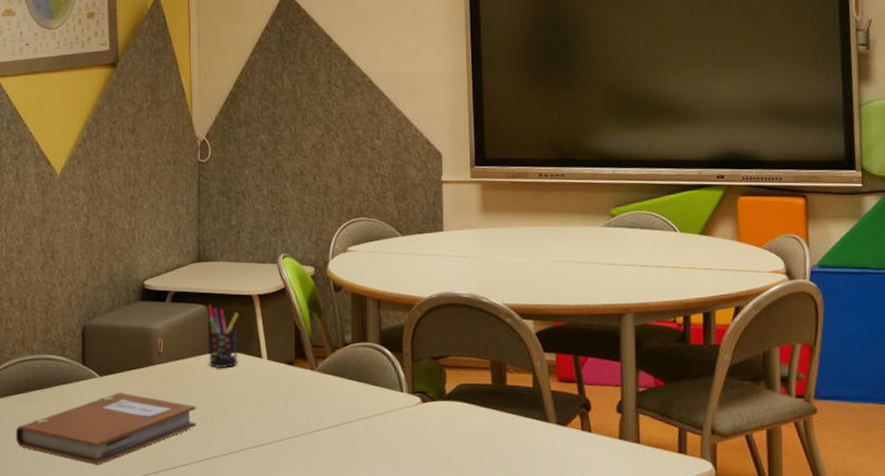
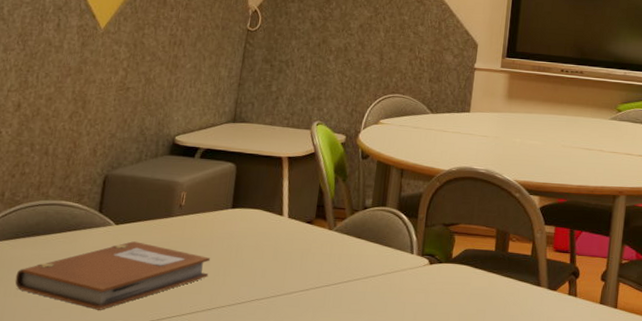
pen holder: present [207,305,239,368] -> none [229,163,266,223]

